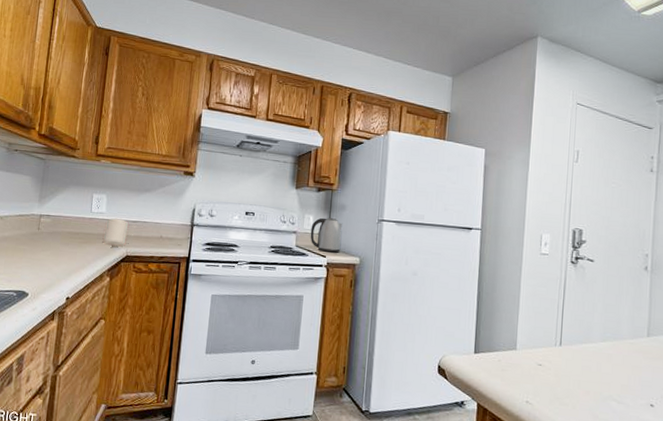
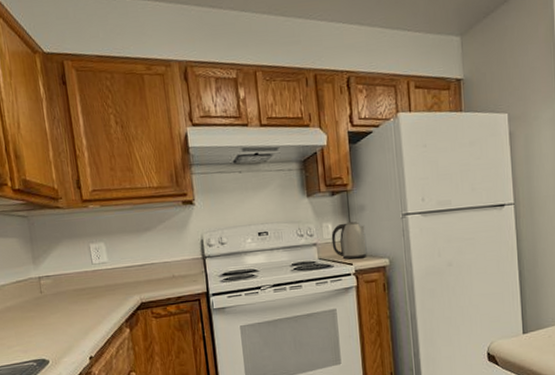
canister: present [99,217,137,248] -> none [105,264,145,297]

